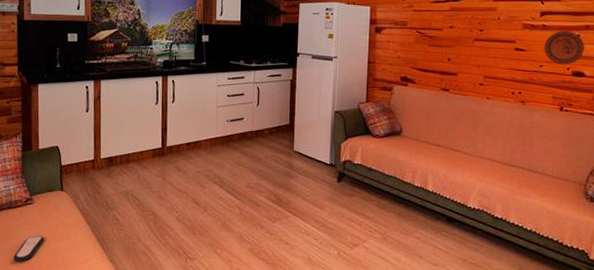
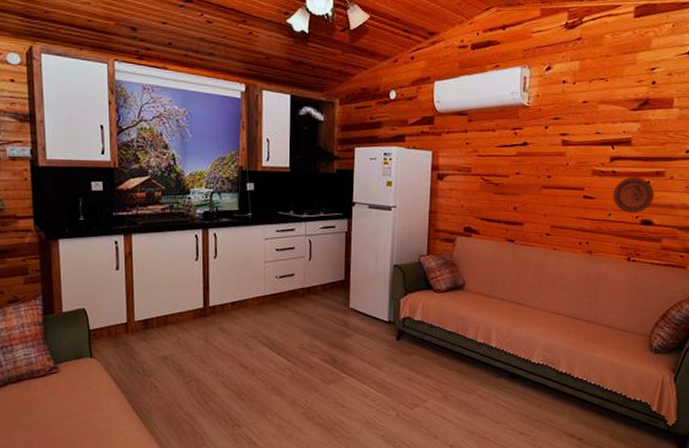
remote control: present [13,236,44,262] -> none [38,407,73,437]

